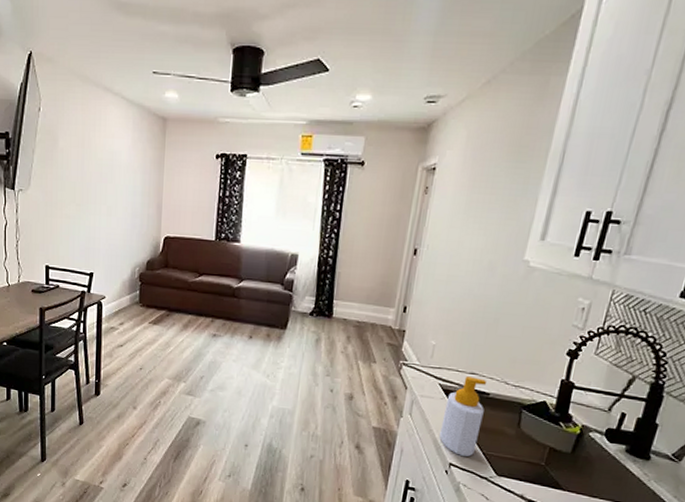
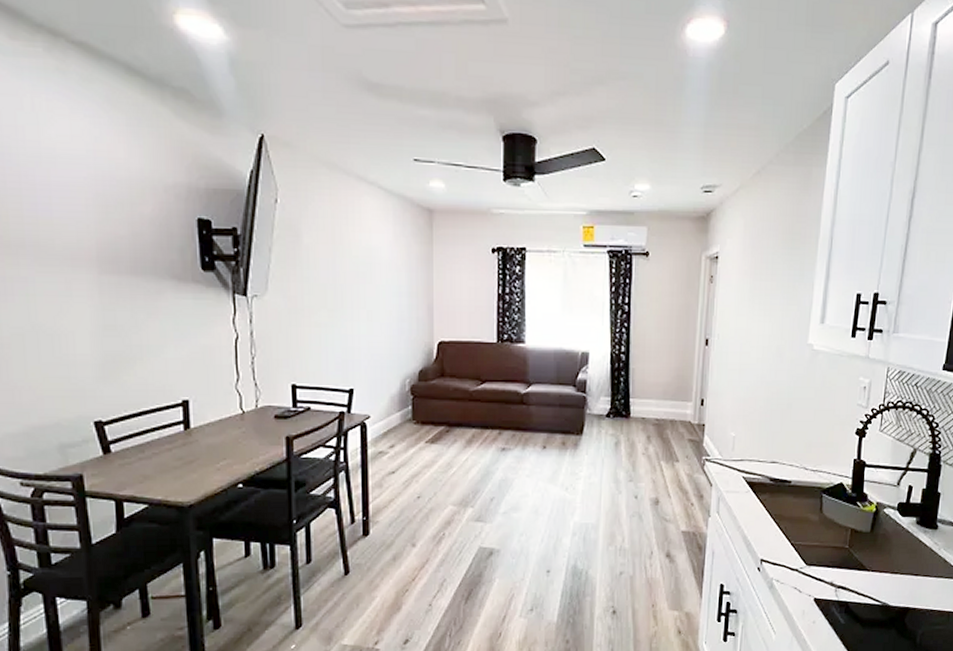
soap bottle: present [439,376,487,457] -> none [748,466,788,550]

